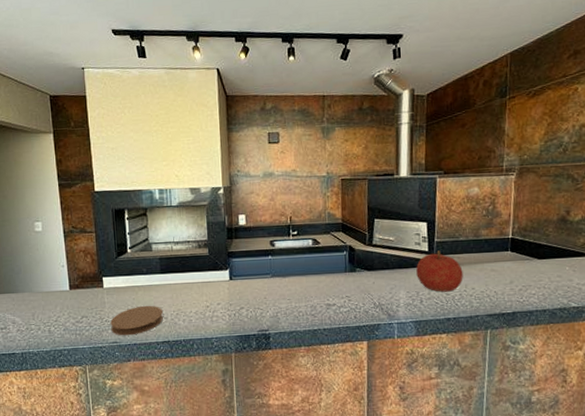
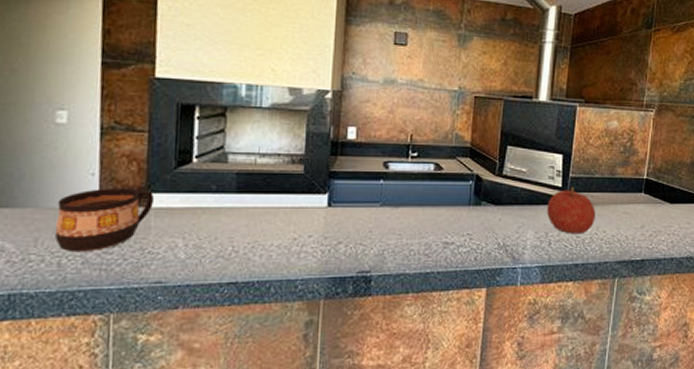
cup: none [43,274,106,323] -> present [55,187,155,253]
coaster: present [110,305,163,336] -> none [155,234,233,274]

